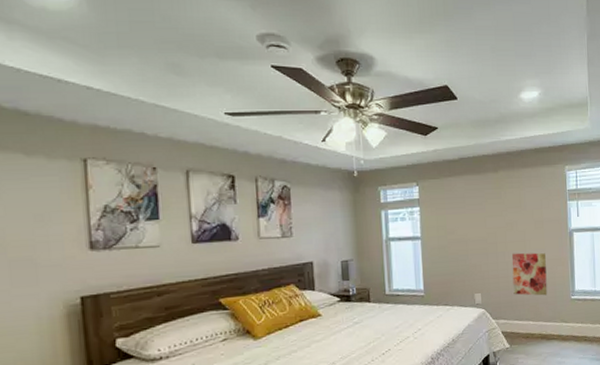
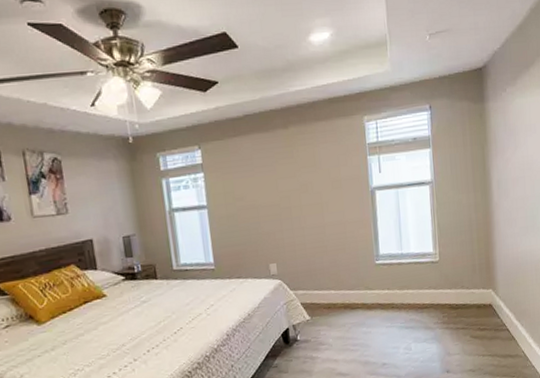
wall art: present [511,252,548,296] -> none [307,215,349,263]

